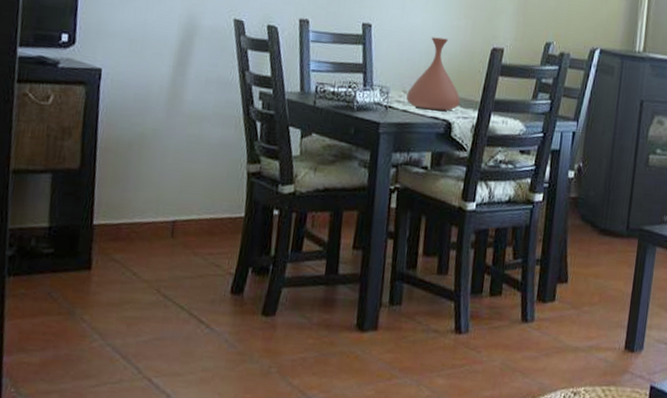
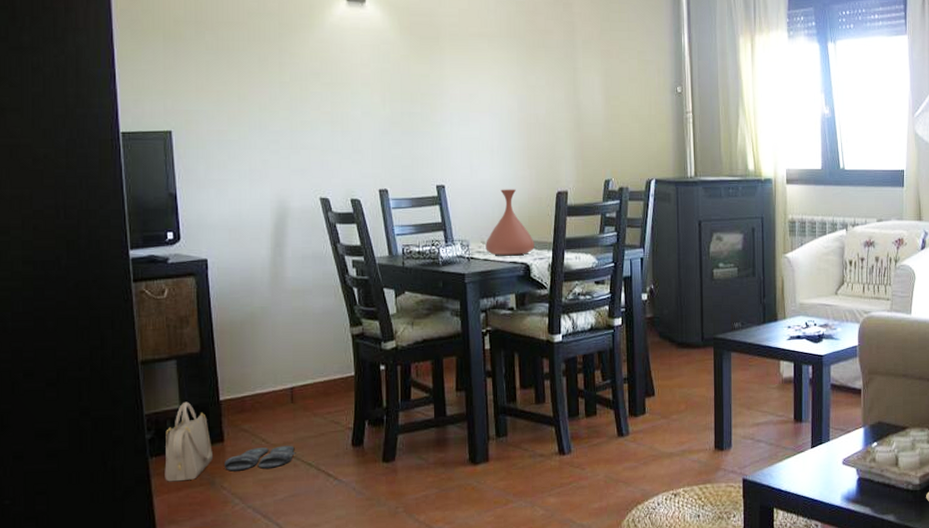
handbag: none [20,220,78,307] -> present [164,401,214,482]
slippers: none [88,281,169,306] -> present [224,445,296,471]

